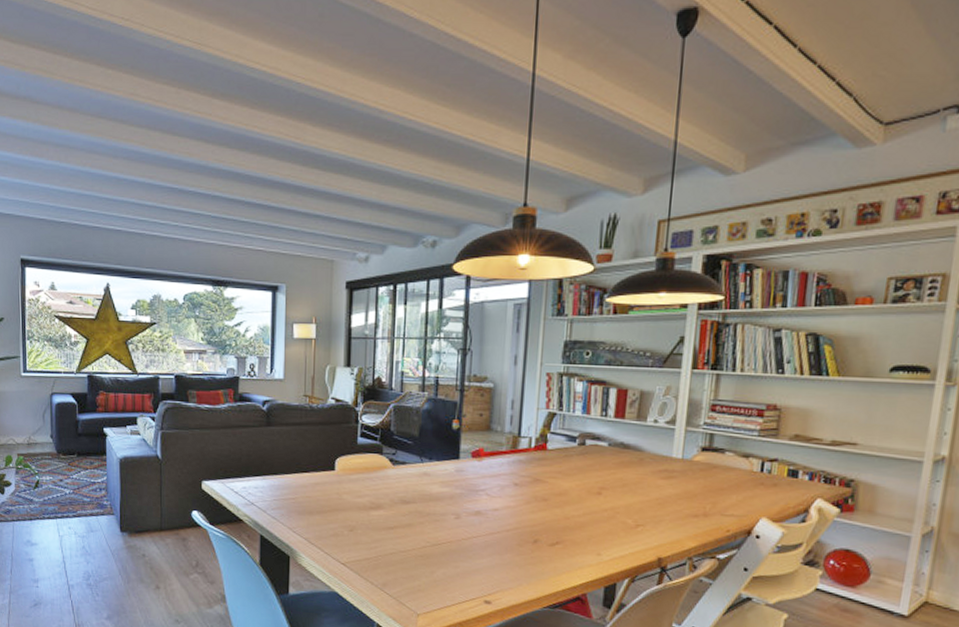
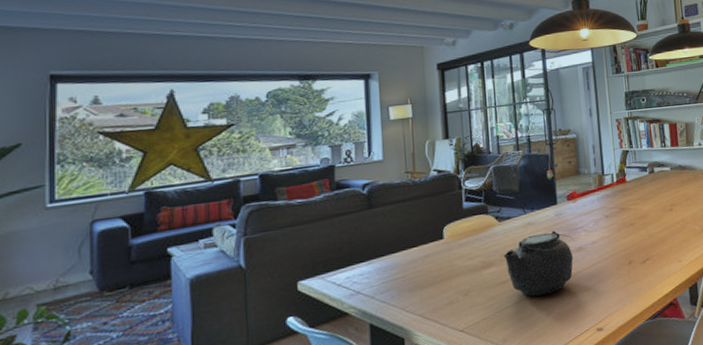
teapot: none [393,486,474,552] -> present [503,230,575,297]

